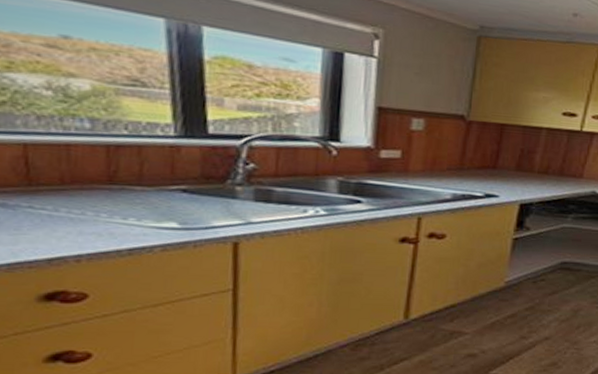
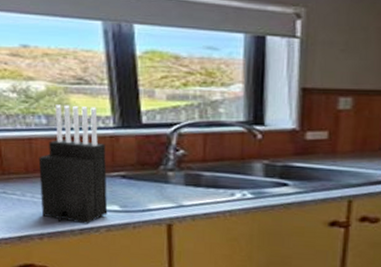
knife block: none [78,107,165,244] -> present [38,104,108,225]

